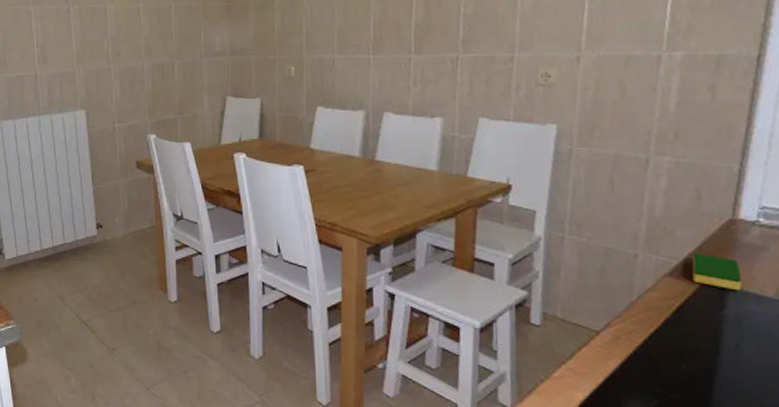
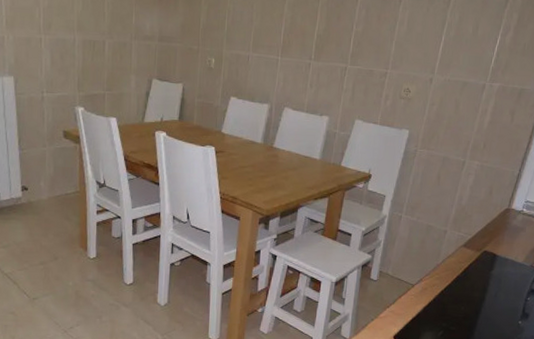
dish sponge: present [692,253,743,291] -> none [478,231,507,258]

